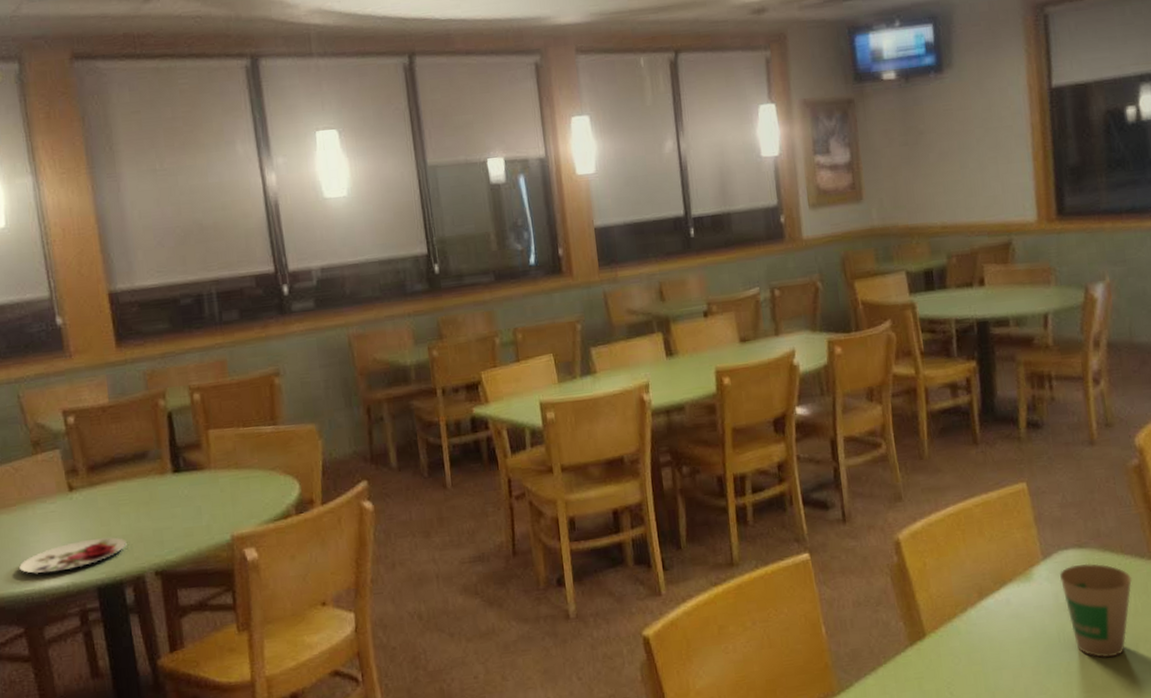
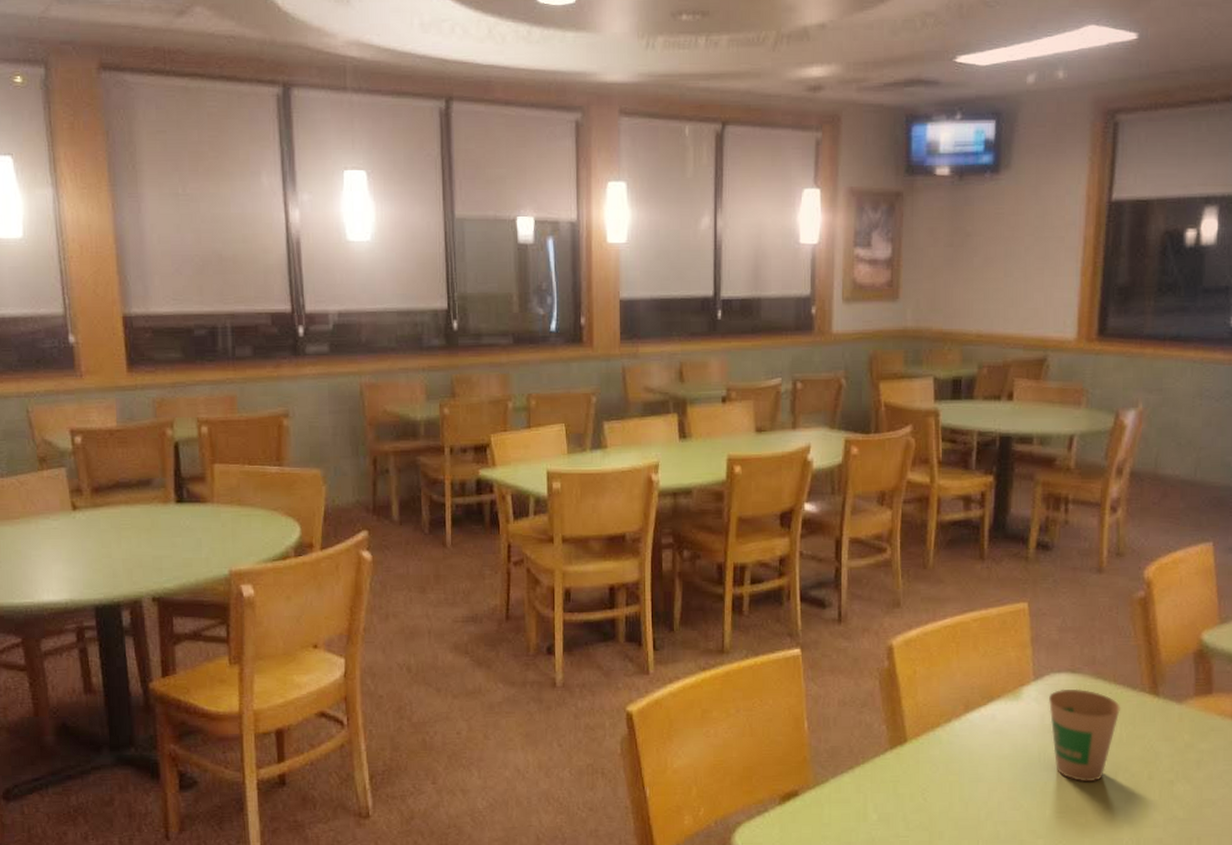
plate: present [19,537,127,574] -> none [20,559,126,588]

